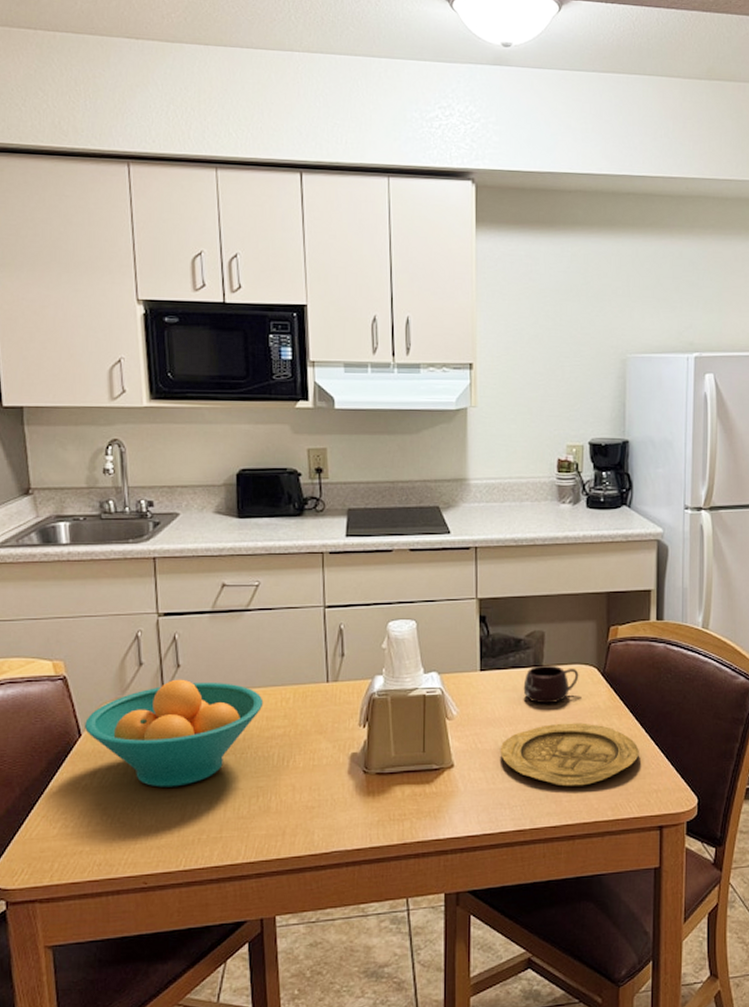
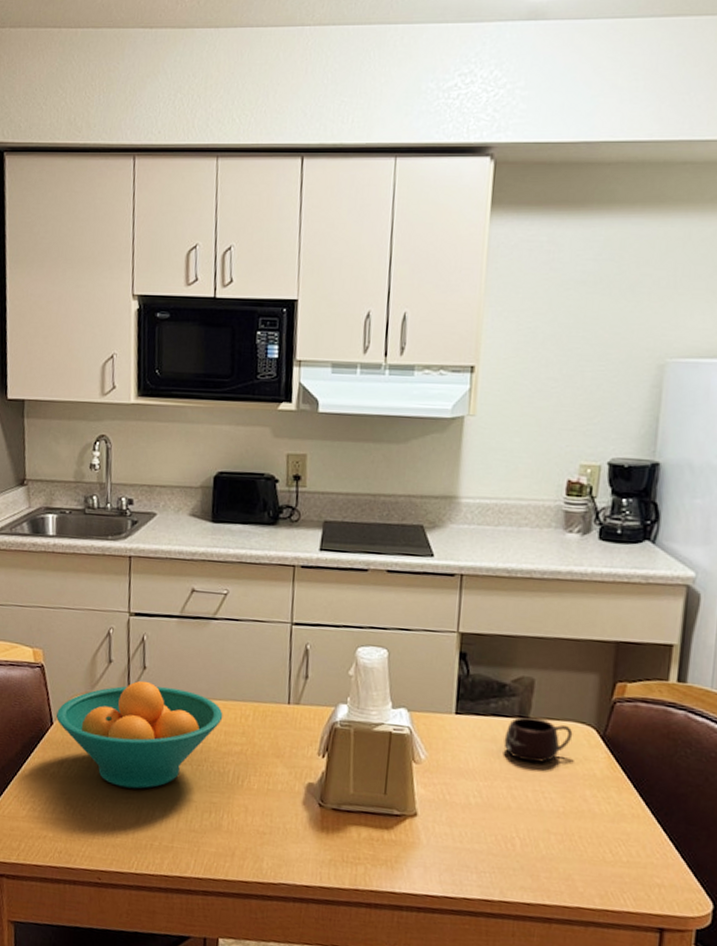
plate: present [500,722,639,787] -> none [470,786,641,864]

